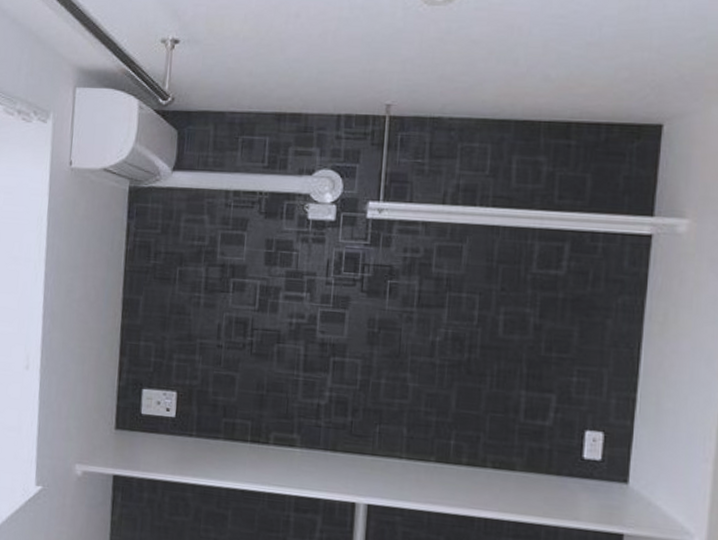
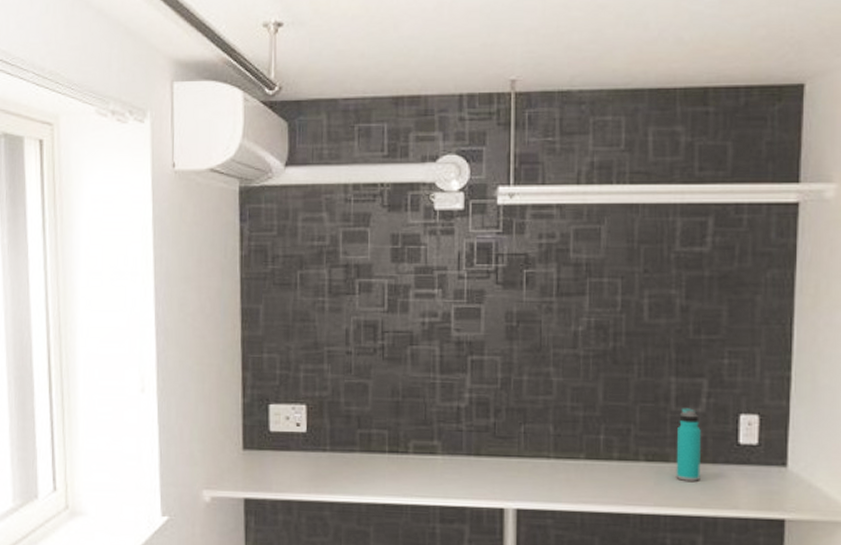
water bottle: none [521,420,547,491] -> present [676,408,701,481]

